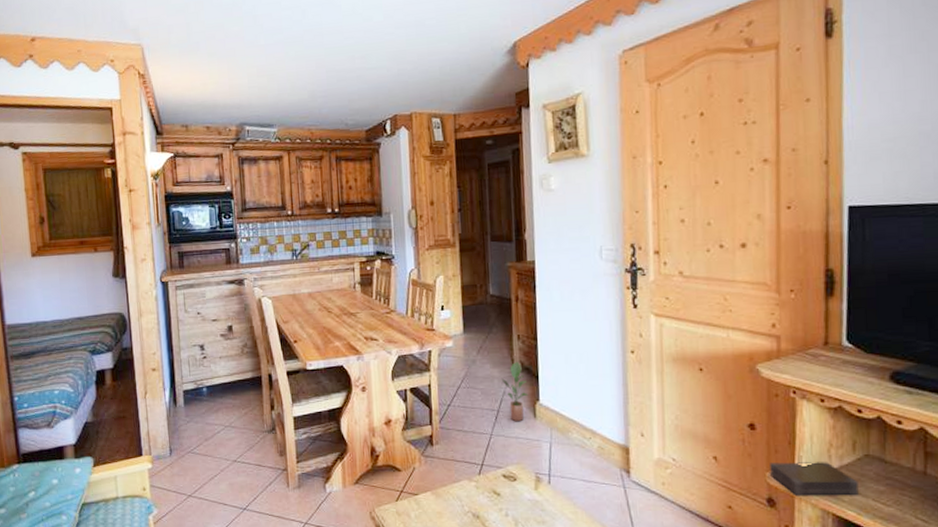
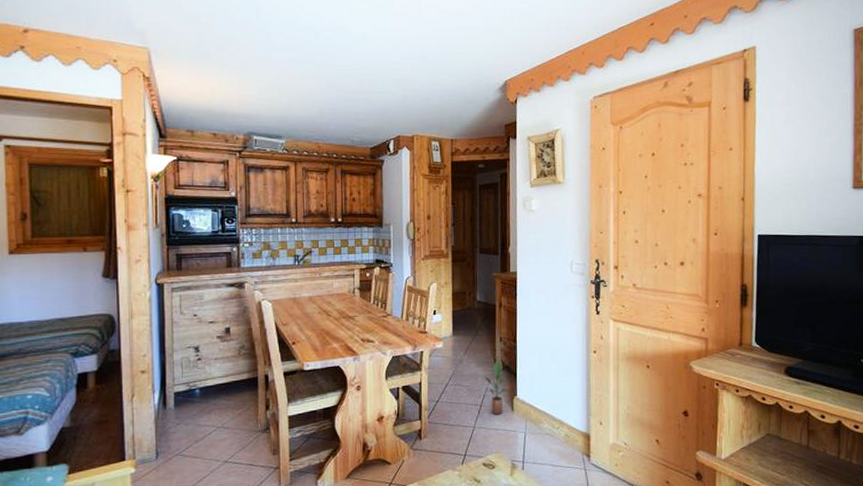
game console: present [770,462,859,496] -> none [698,441,762,470]

